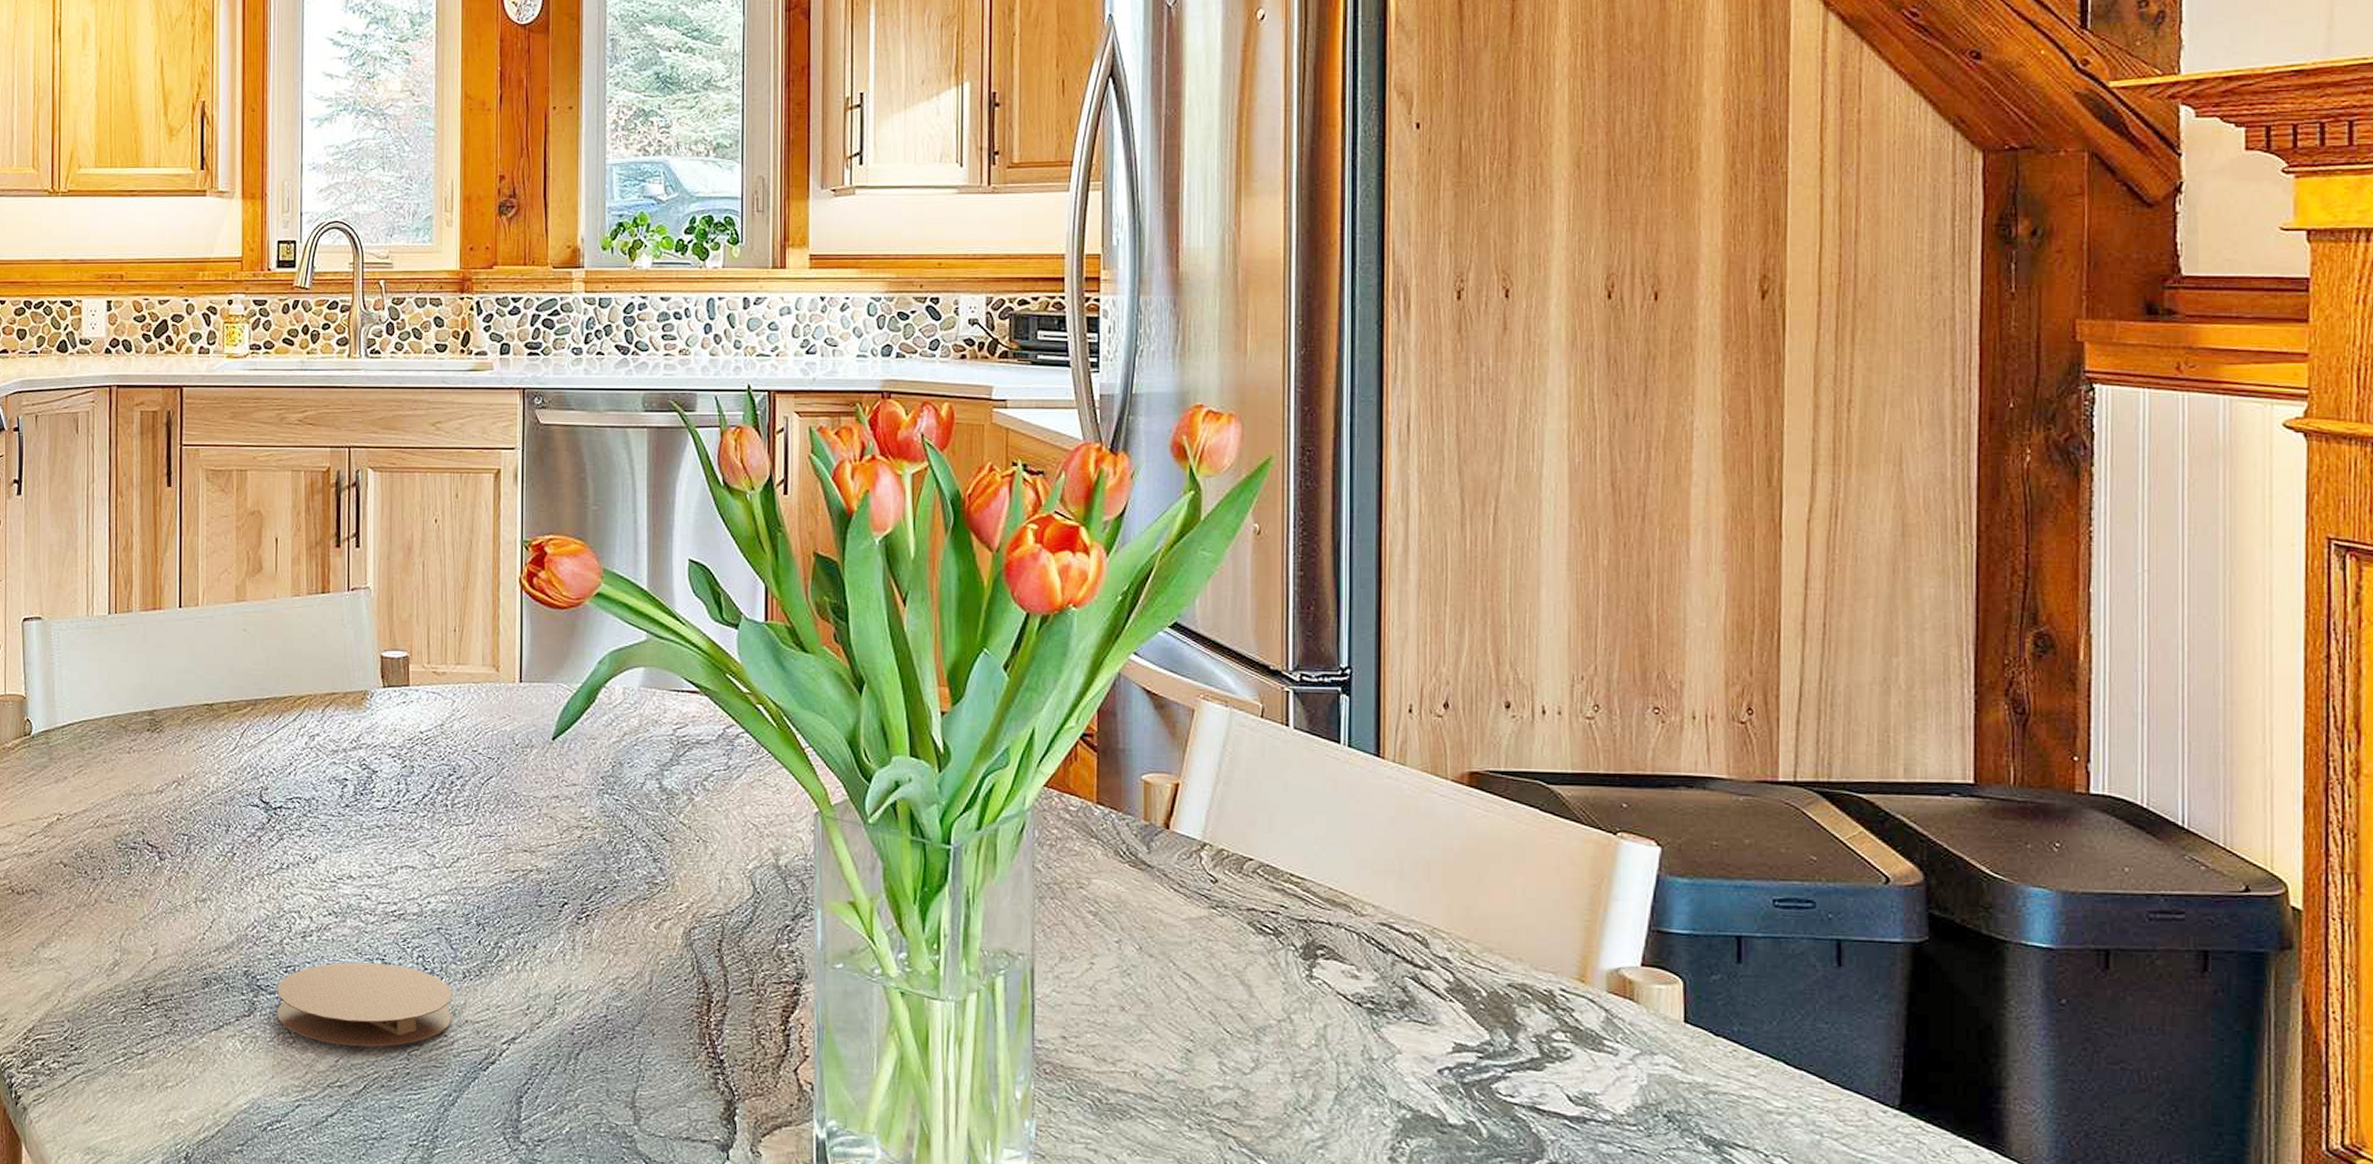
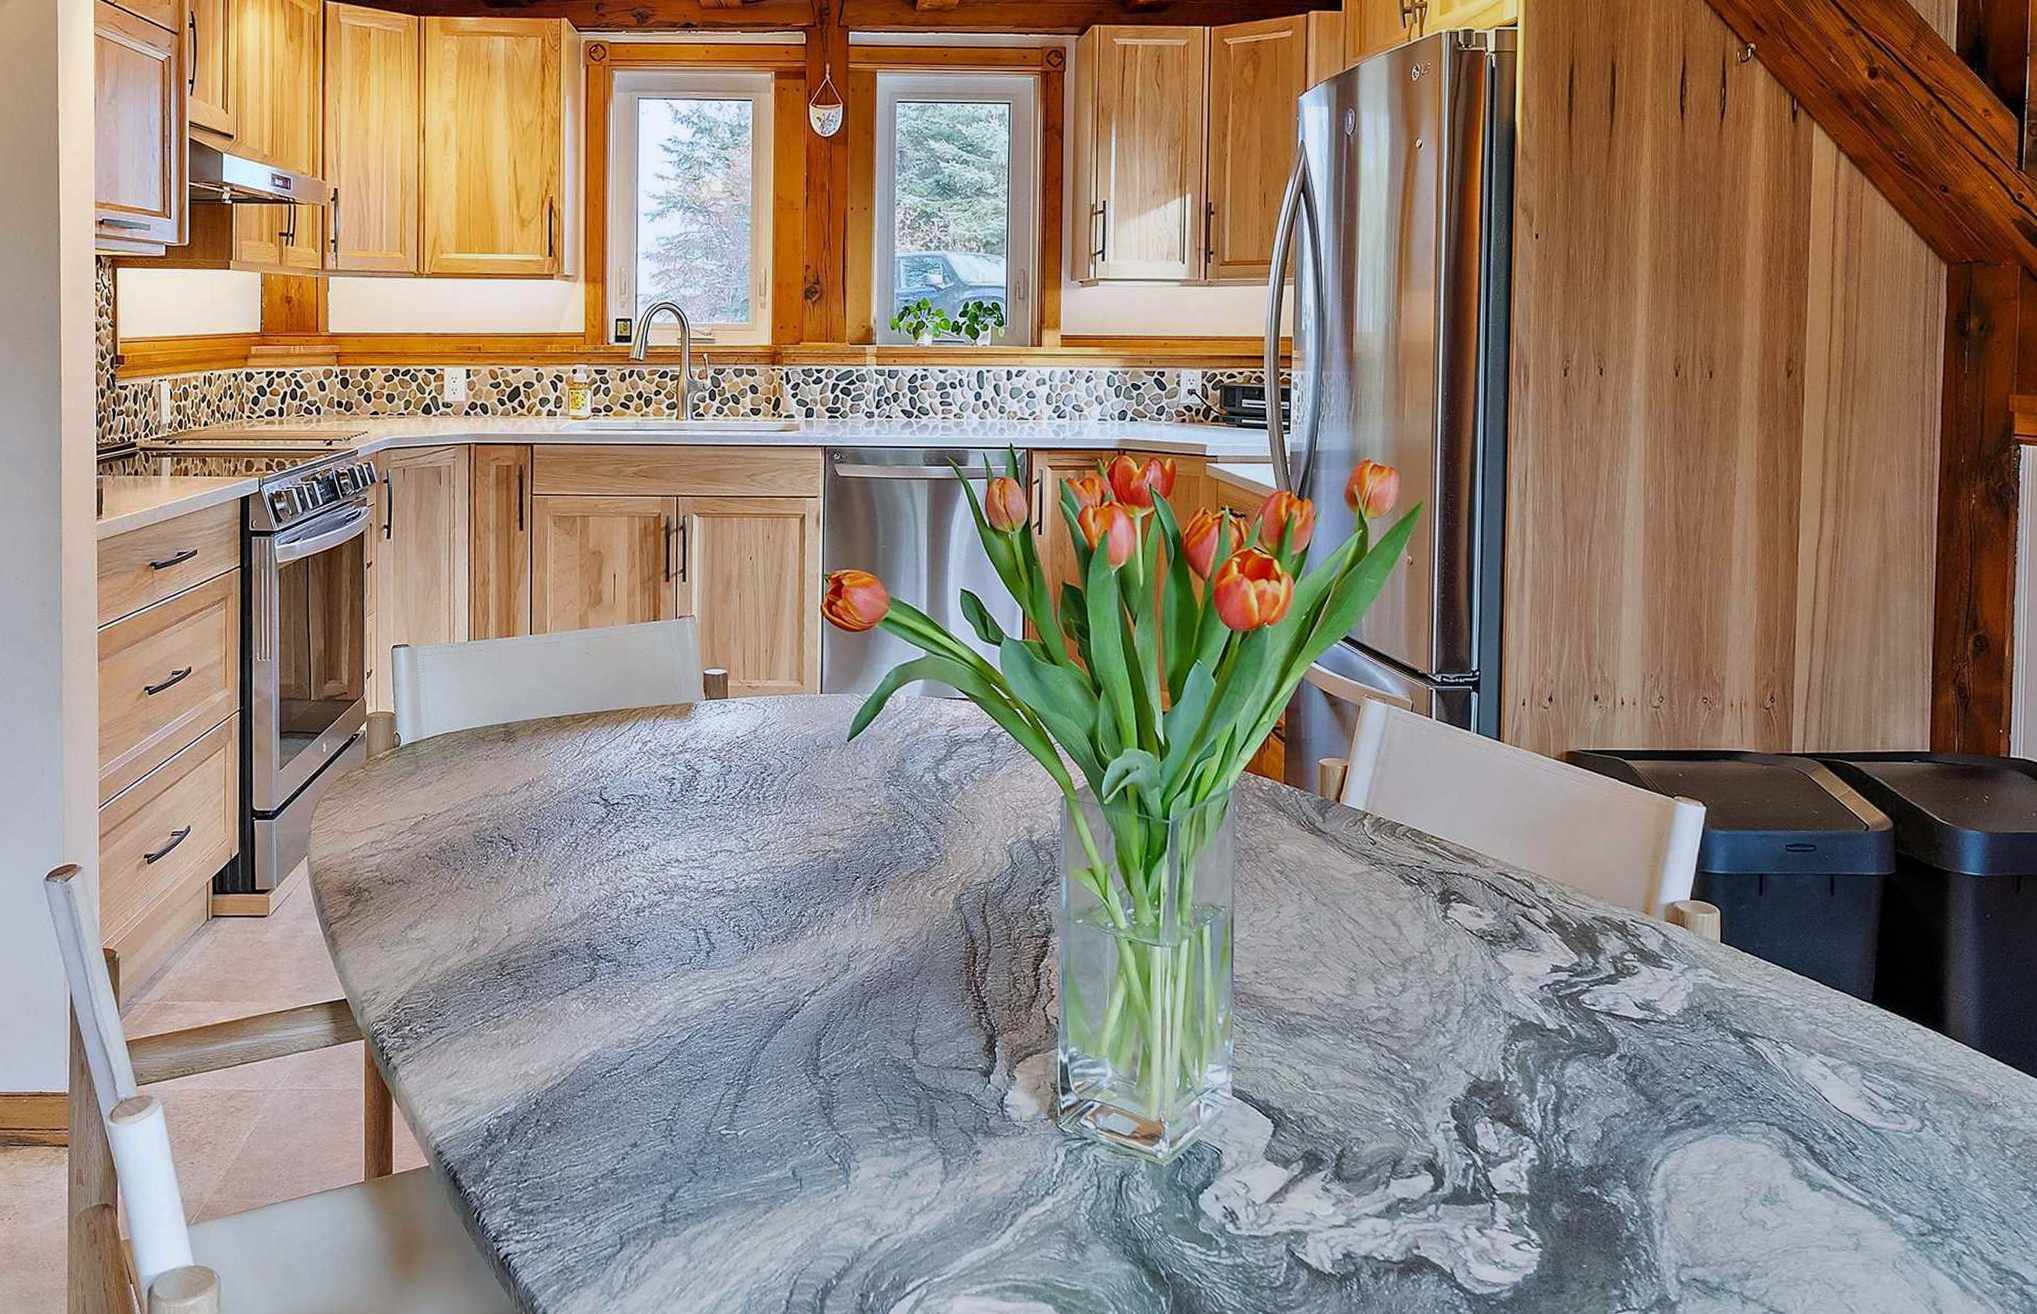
coaster: present [277,962,453,1047] -> none [614,932,763,1003]

